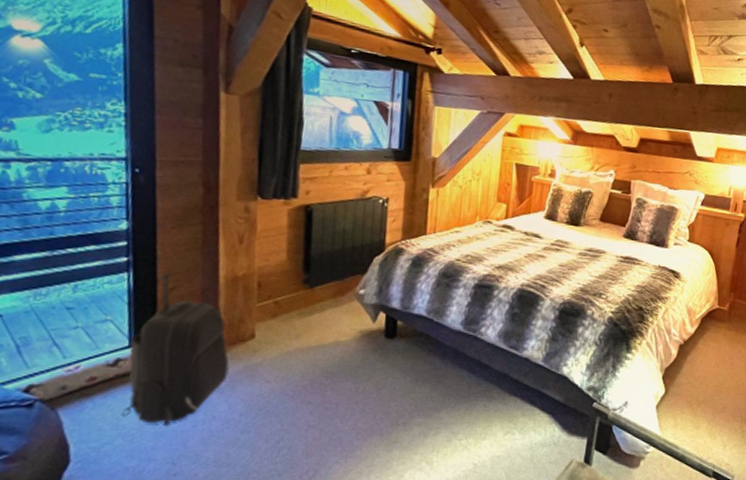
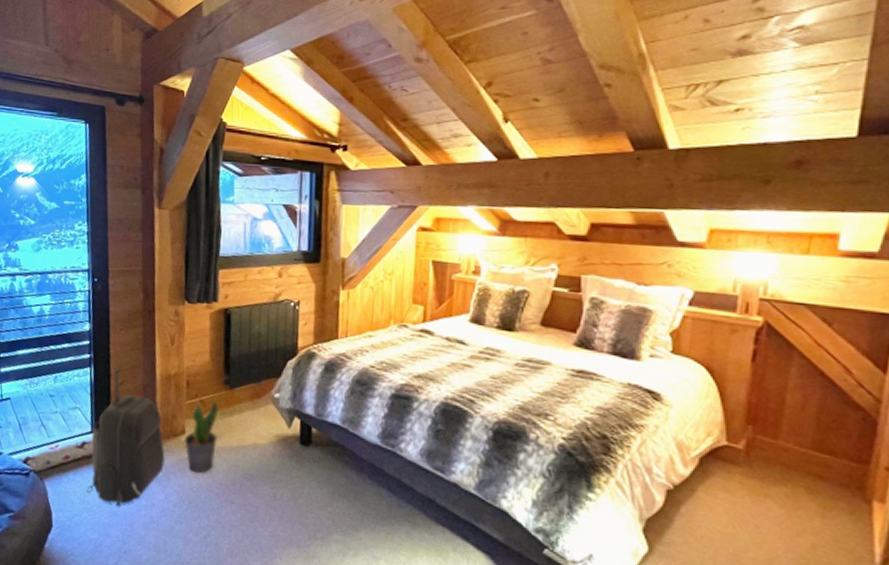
potted plant: none [254,300,296,378] -> present [184,400,219,474]

